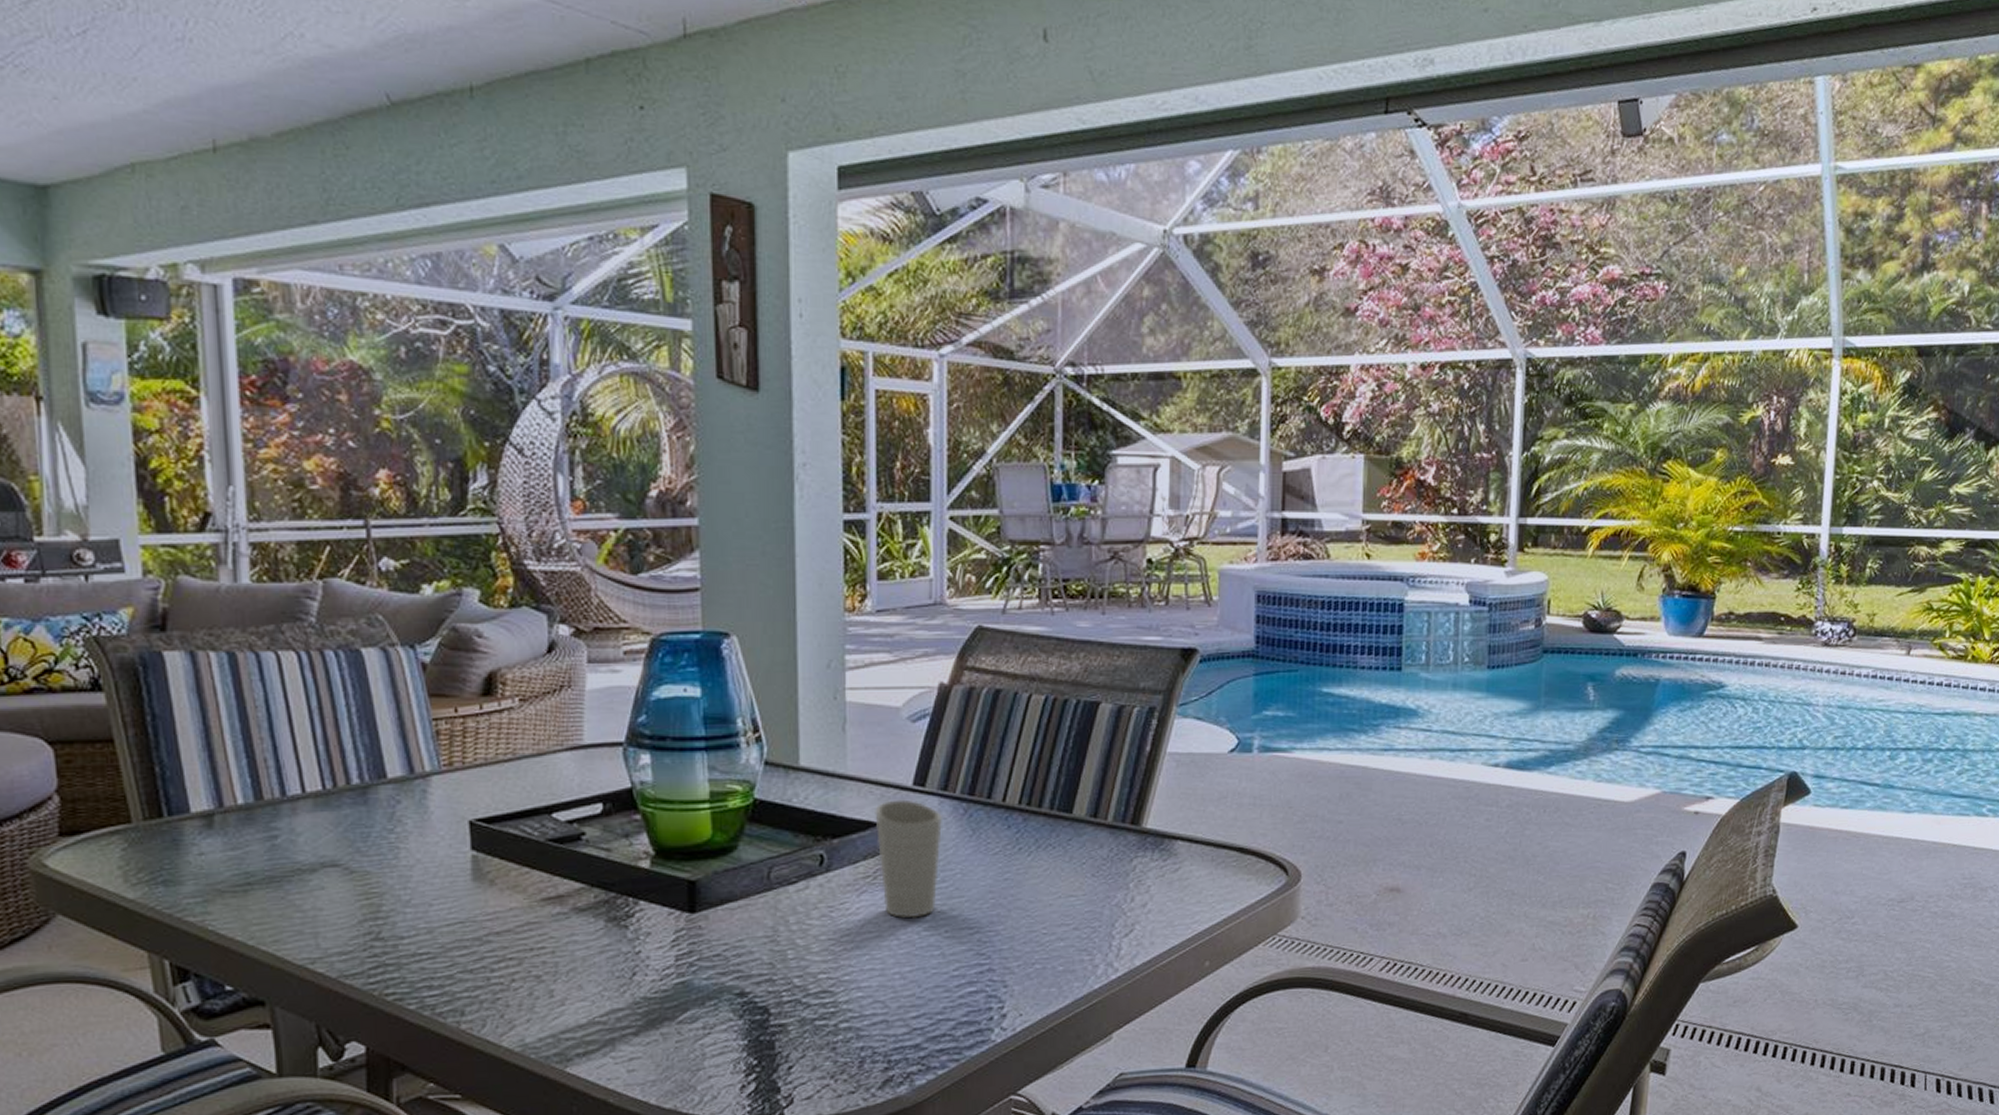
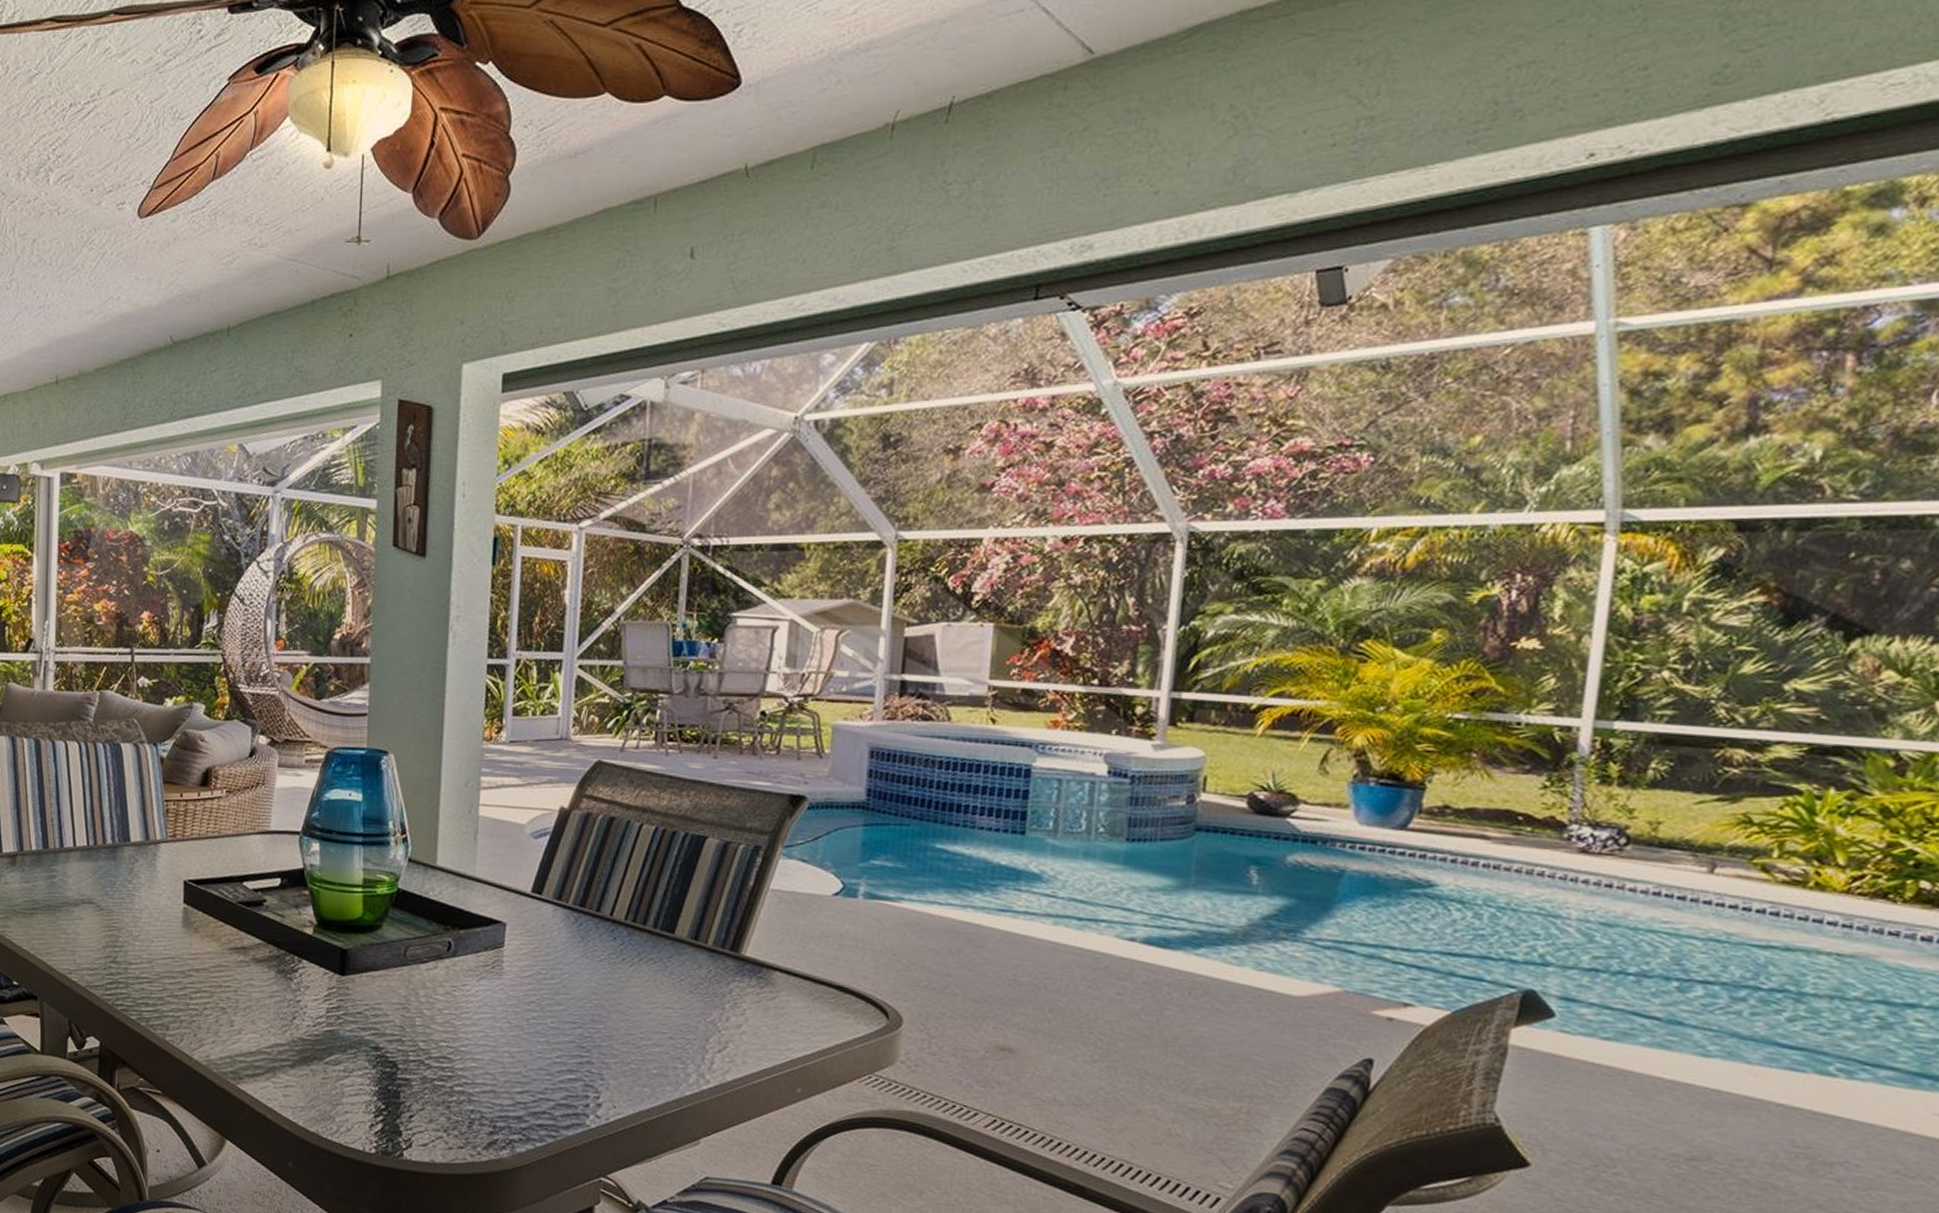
cup: present [875,799,943,918] -> none [497,902,556,1007]

